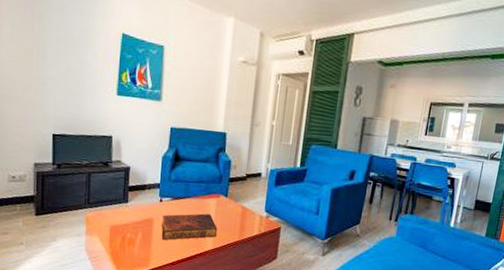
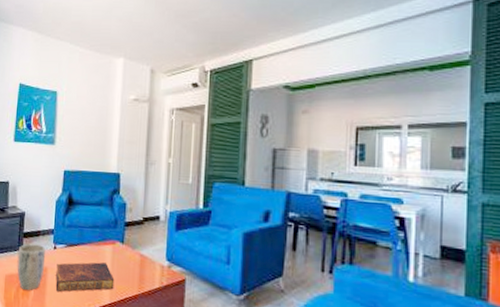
plant pot: none [122,197,152,240] -> present [17,244,46,291]

